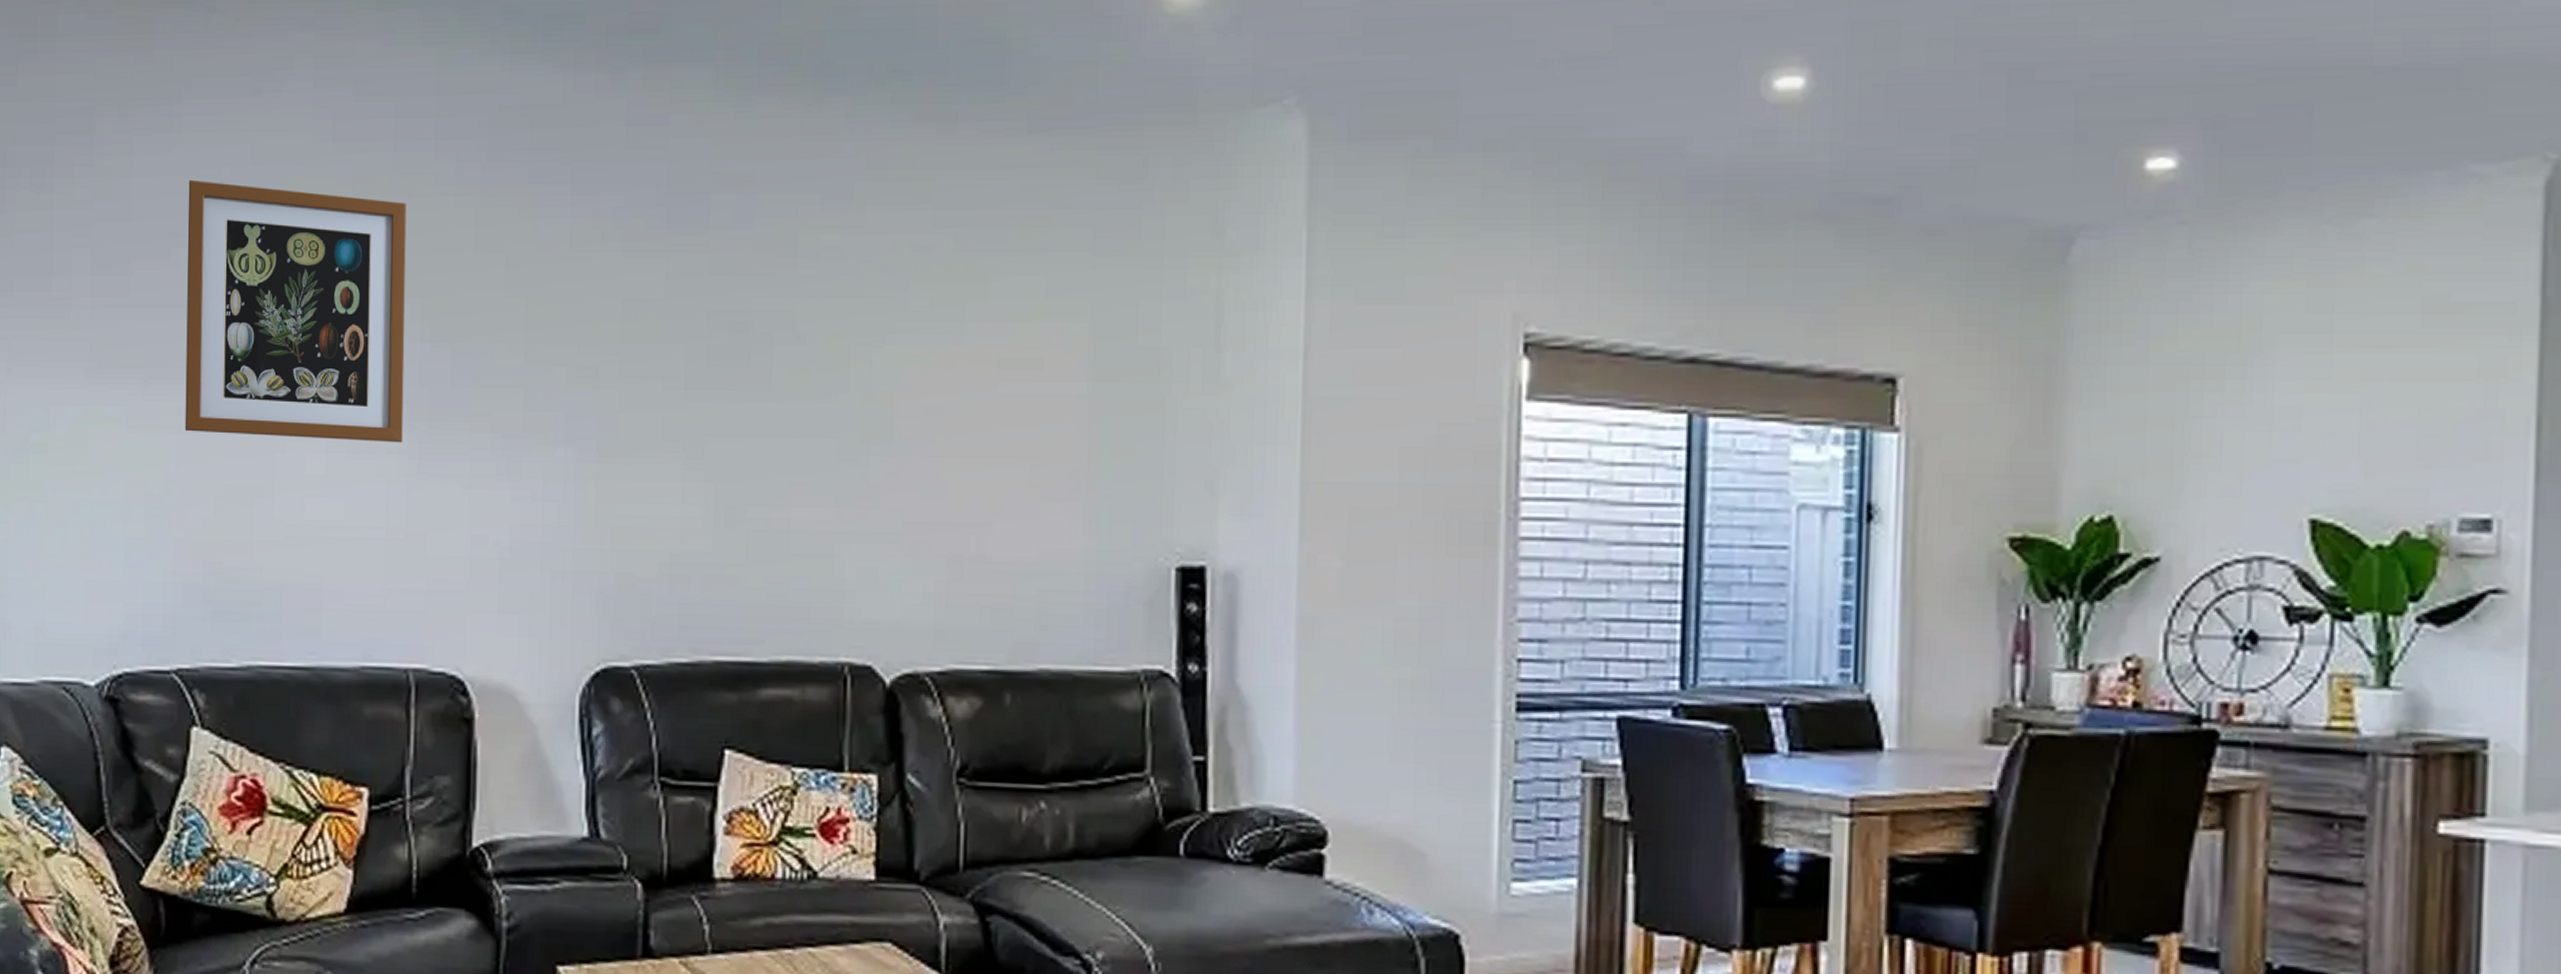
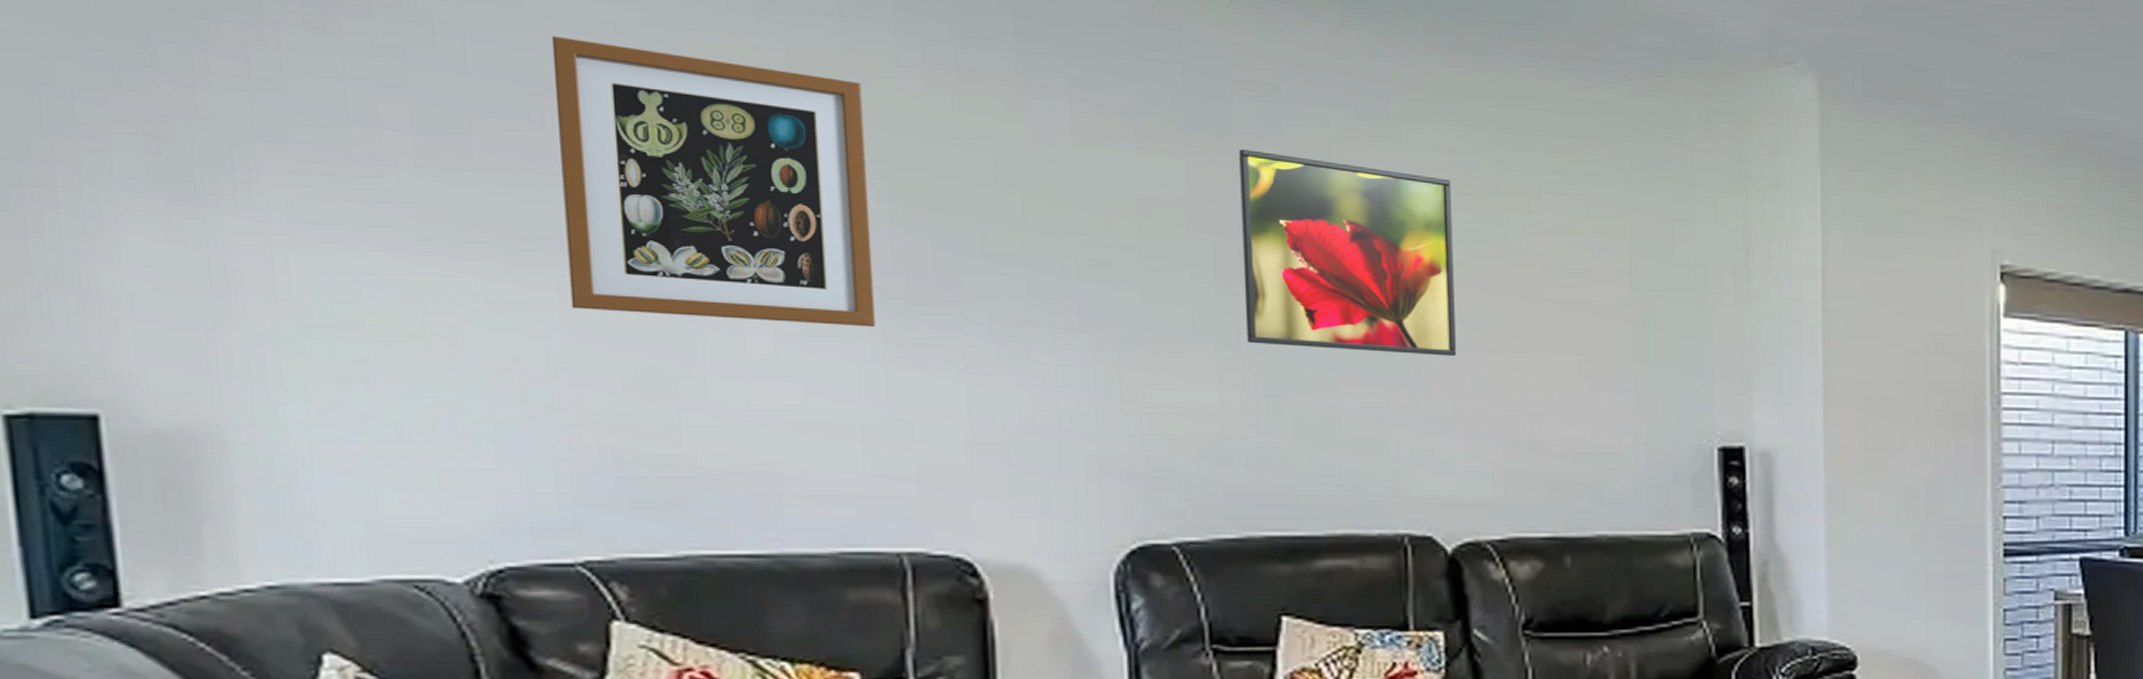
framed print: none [709,245,910,463] -> present [1239,149,1456,357]

